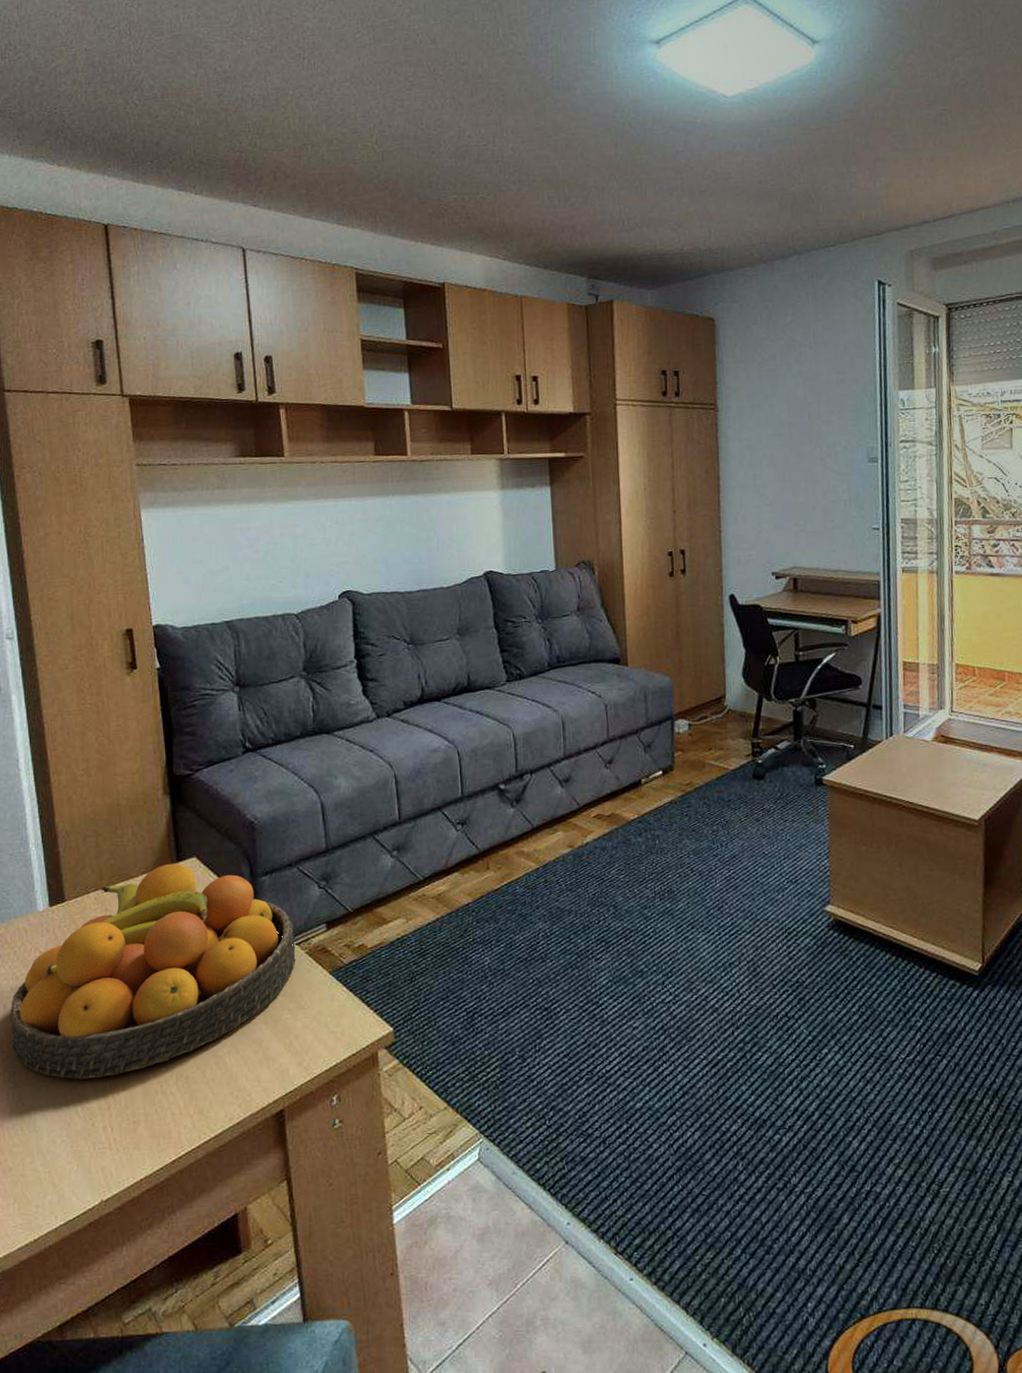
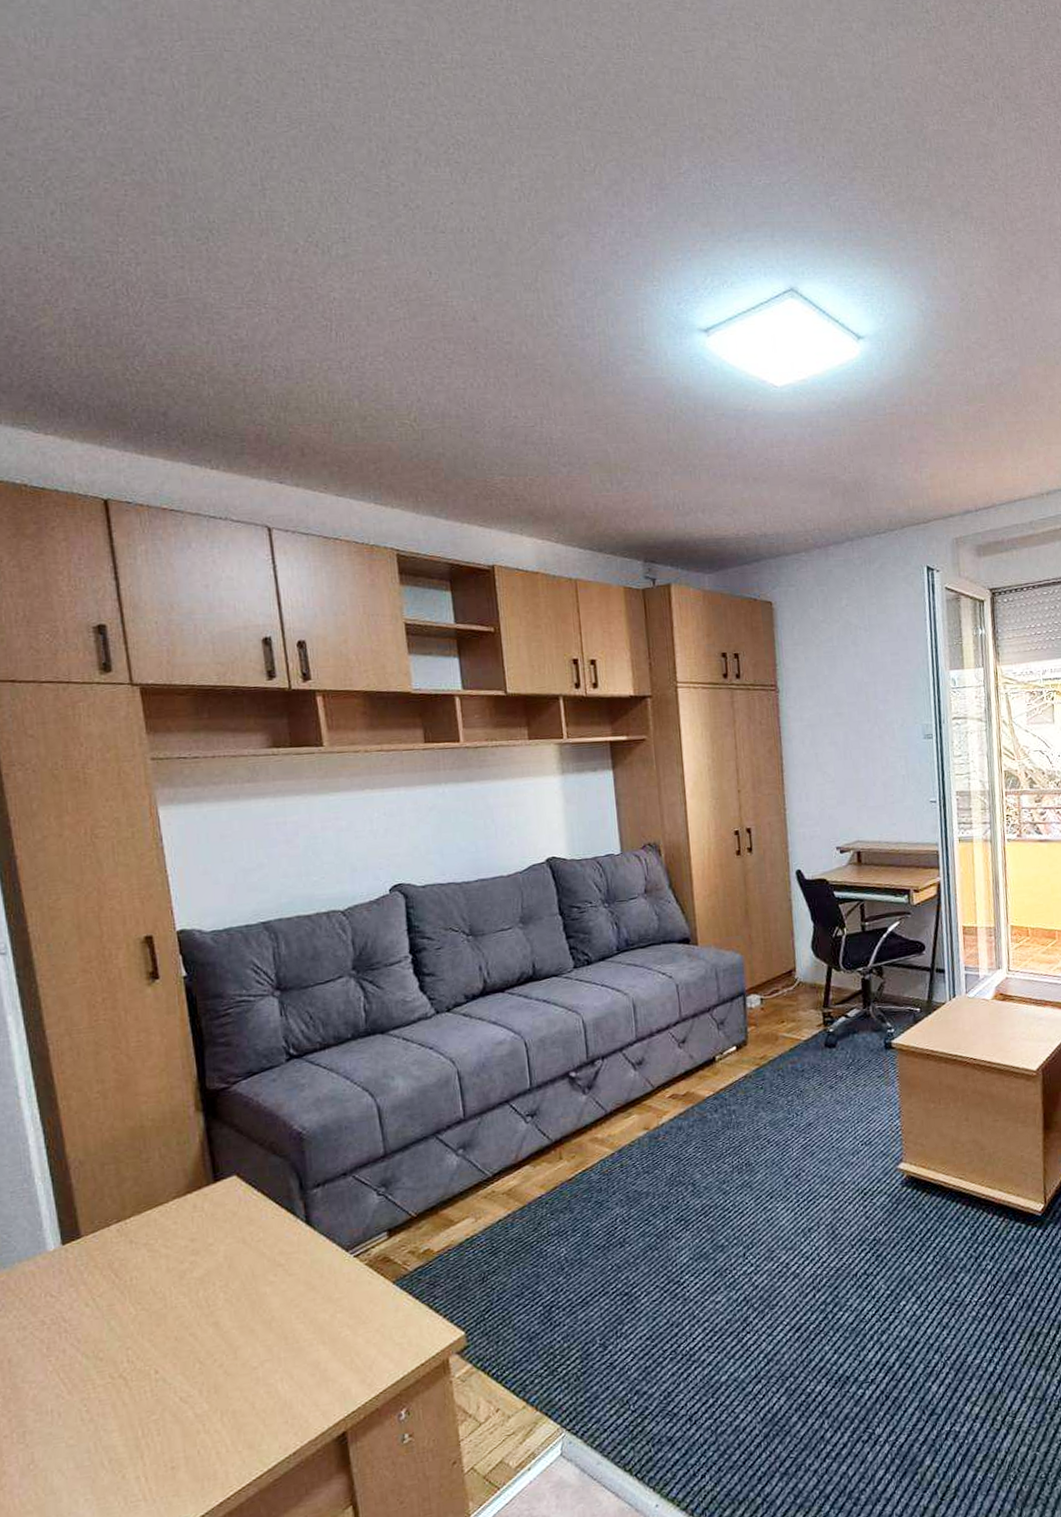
fruit bowl: present [9,863,296,1080] -> none [15,1184,355,1431]

